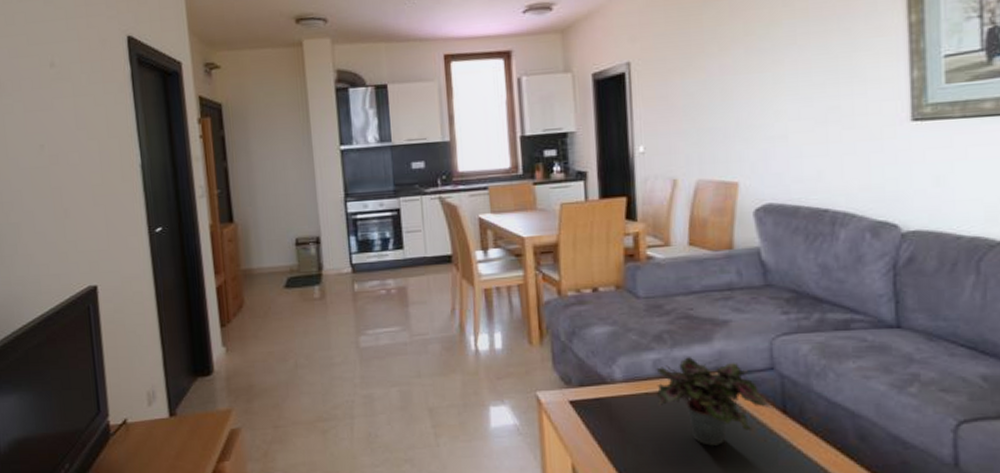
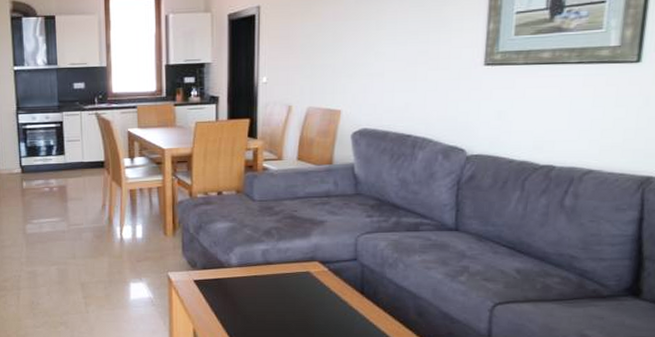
potted plant: present [656,357,771,446] -> none [263,249,352,317]

